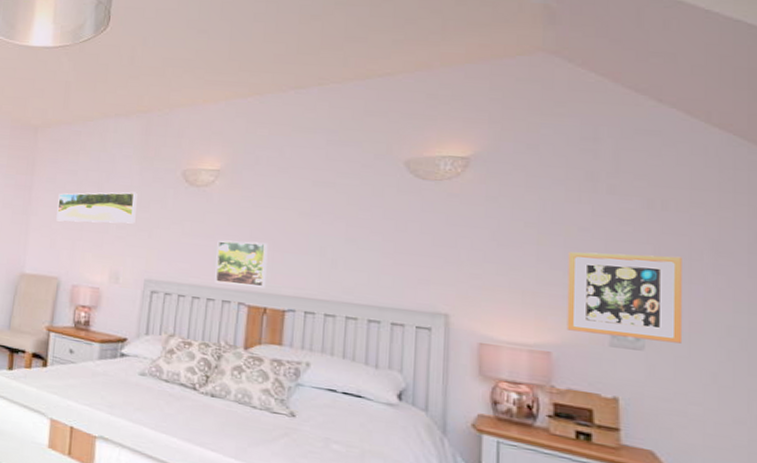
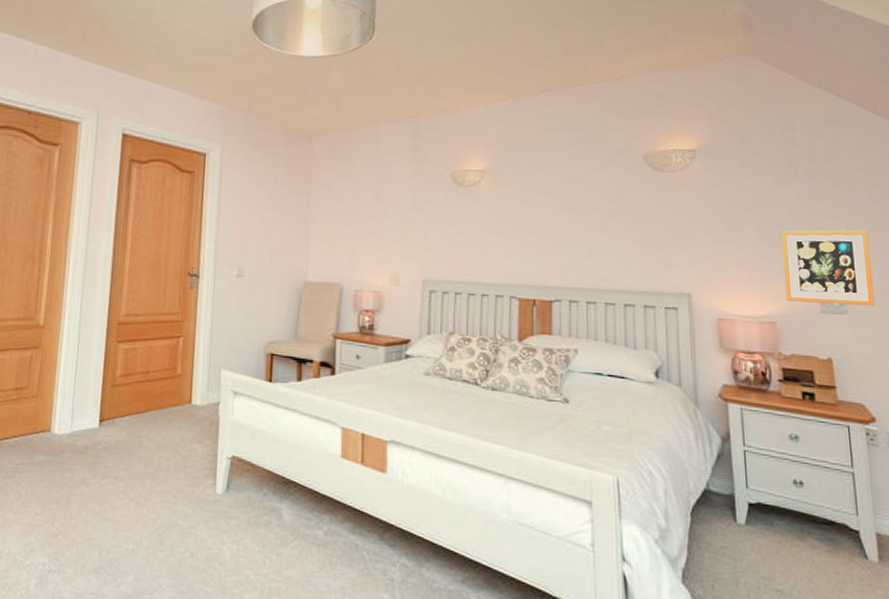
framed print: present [56,192,138,224] -> none [336,195,411,228]
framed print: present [215,240,268,289] -> none [487,237,533,281]

